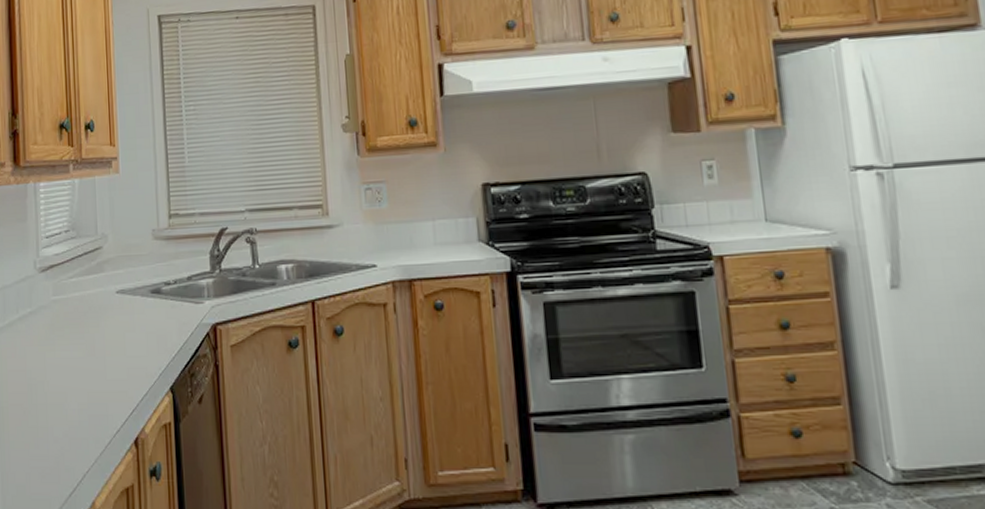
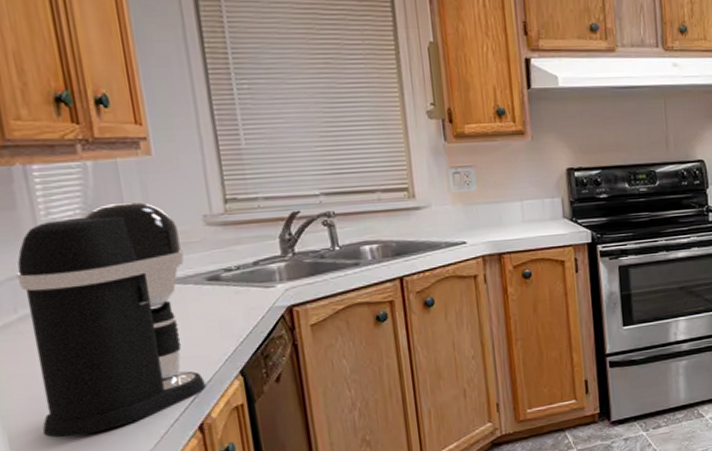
coffee maker: none [21,215,143,435] -> present [16,201,206,438]

